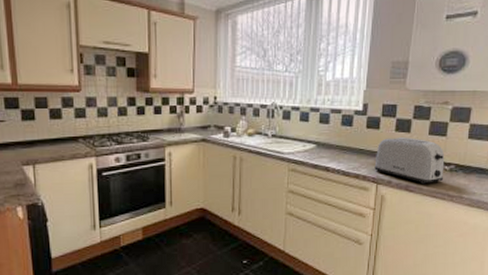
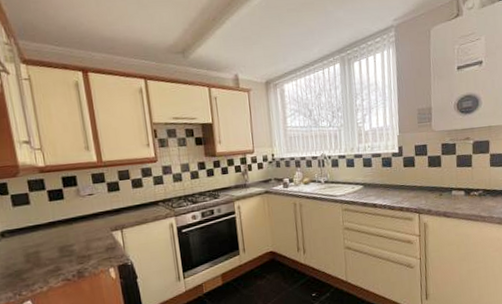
toaster: present [374,137,445,185] -> none [415,171,475,210]

